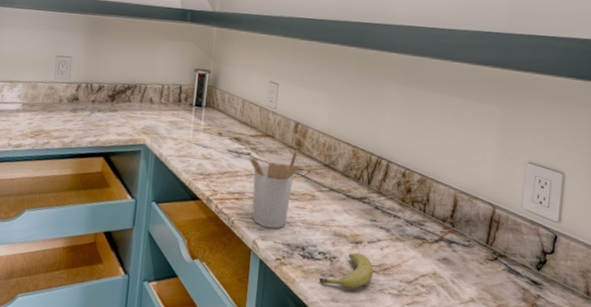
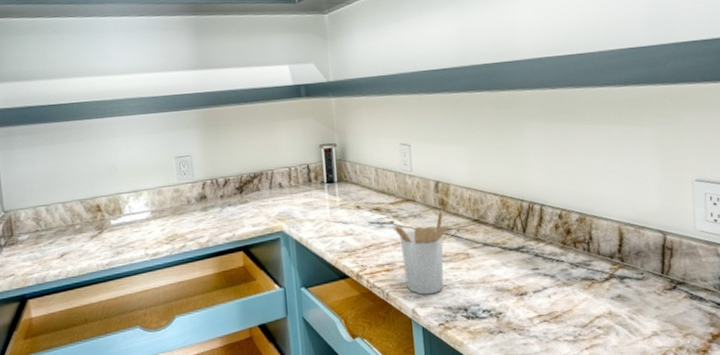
fruit: present [319,253,373,289] -> none [487,305,544,343]

